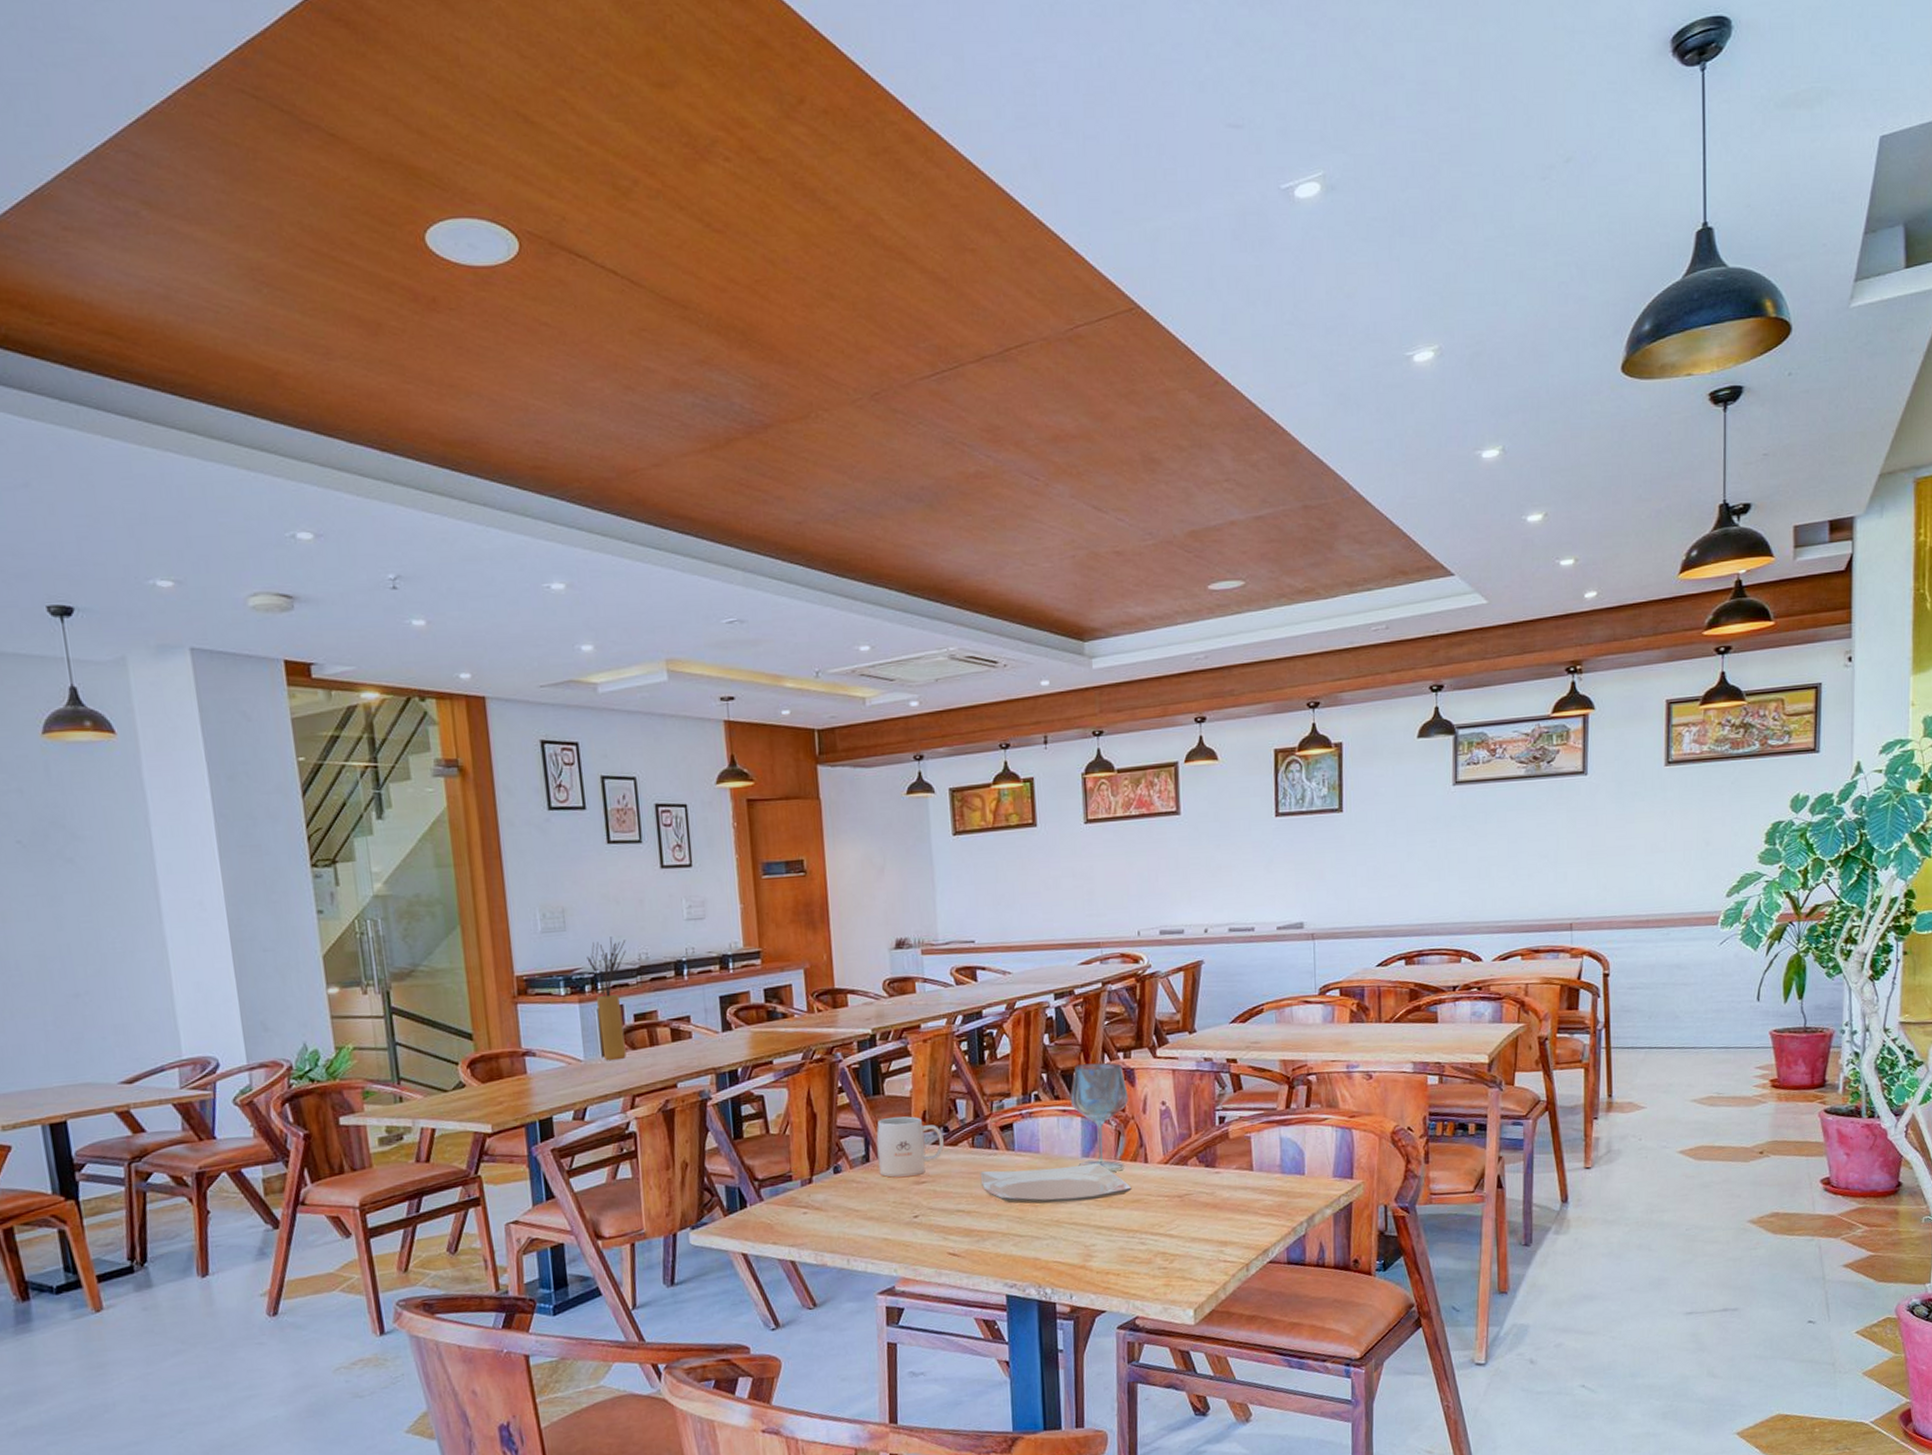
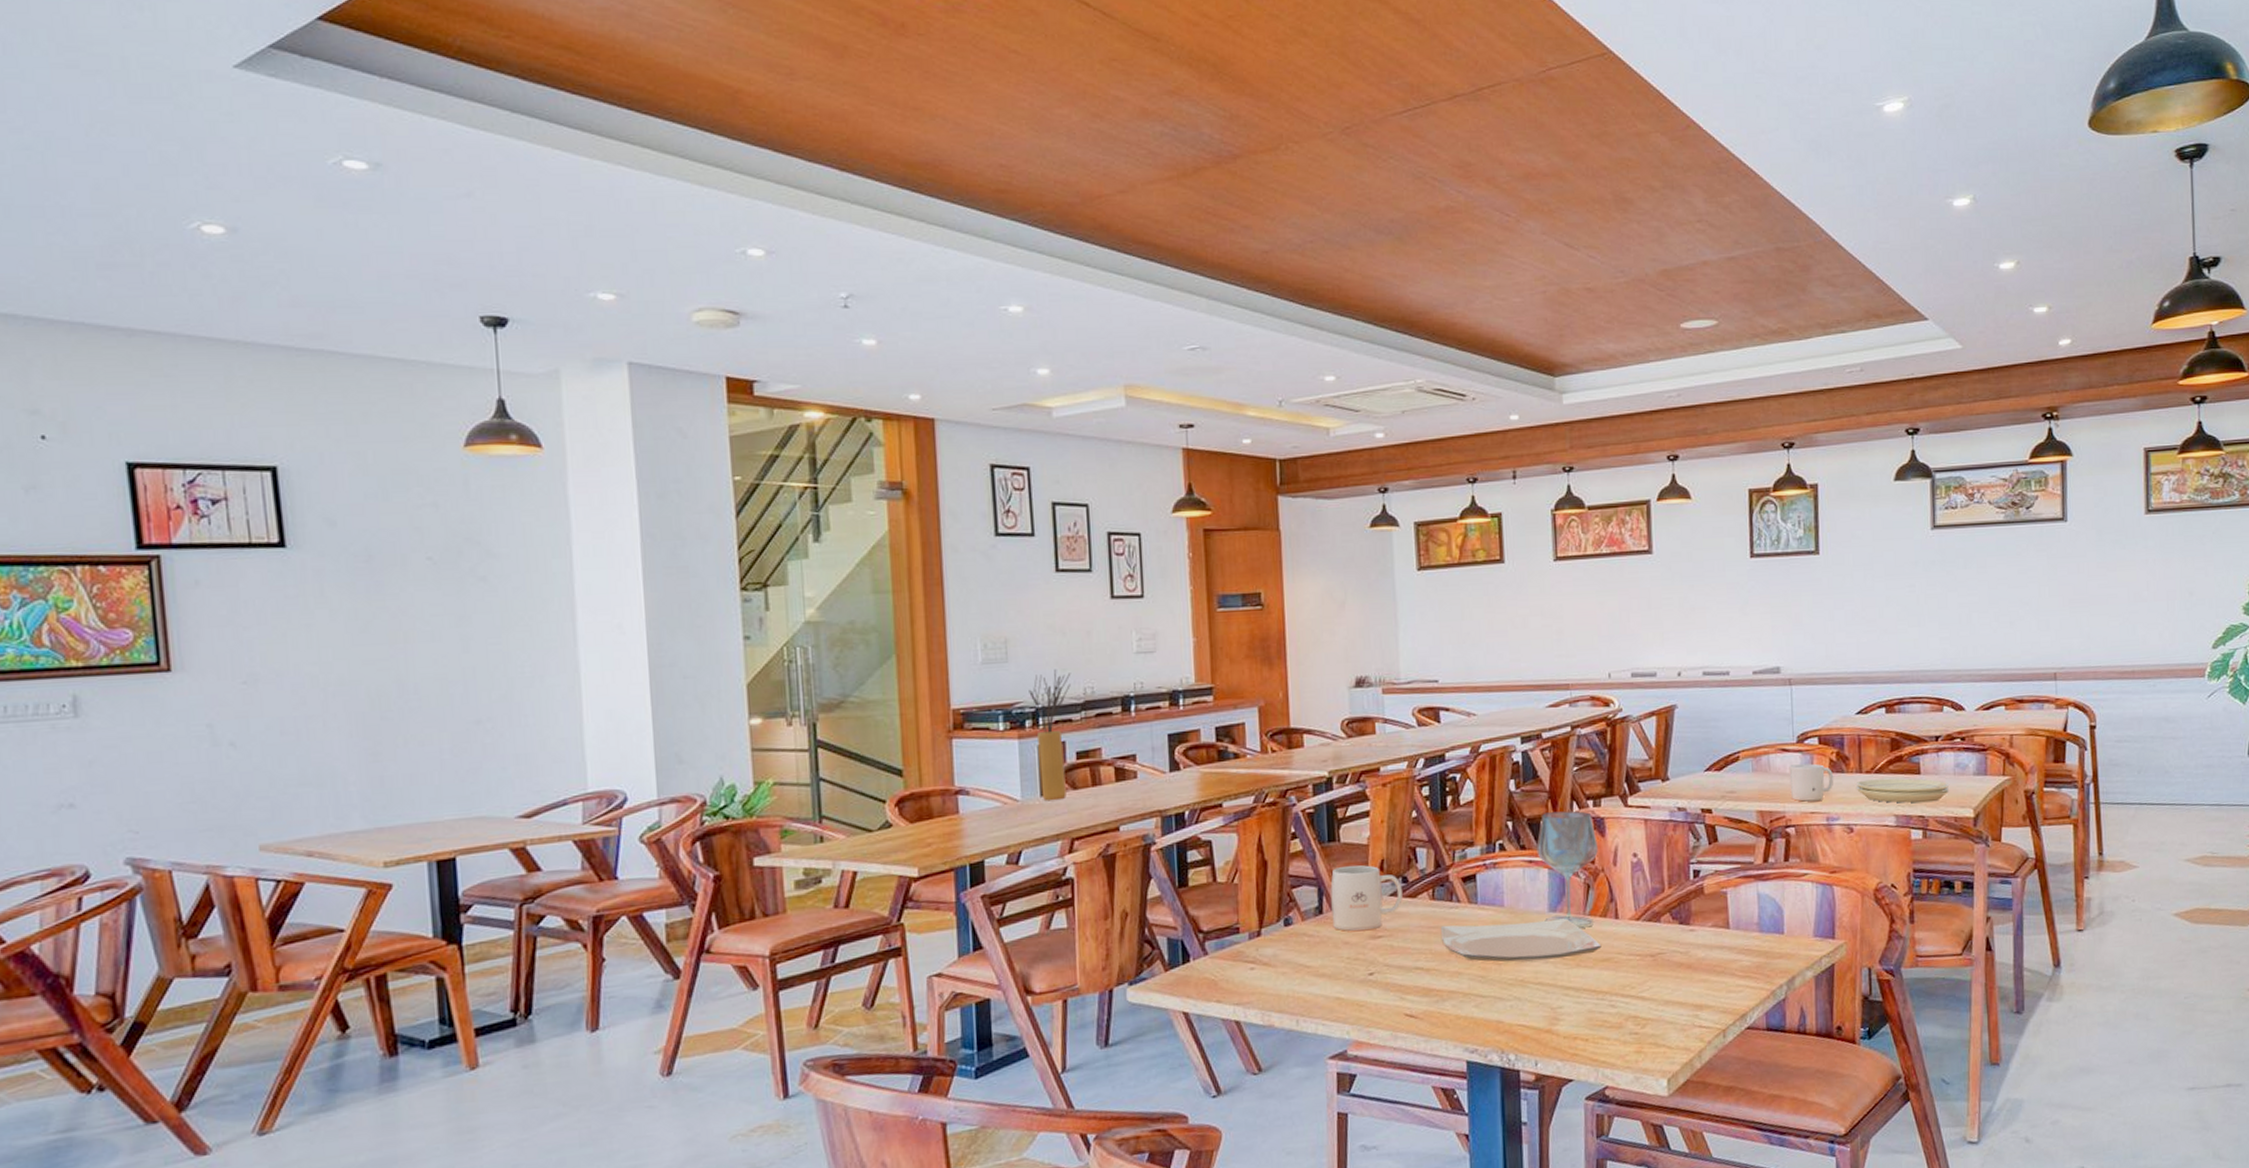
mug: none [1311,1014,1355,1051] -> present [1789,763,1834,802]
plate: none [1375,1027,1466,1051] -> present [1855,778,1950,803]

